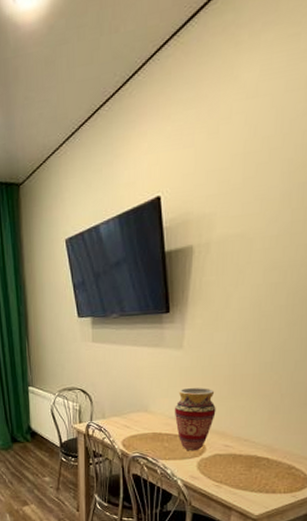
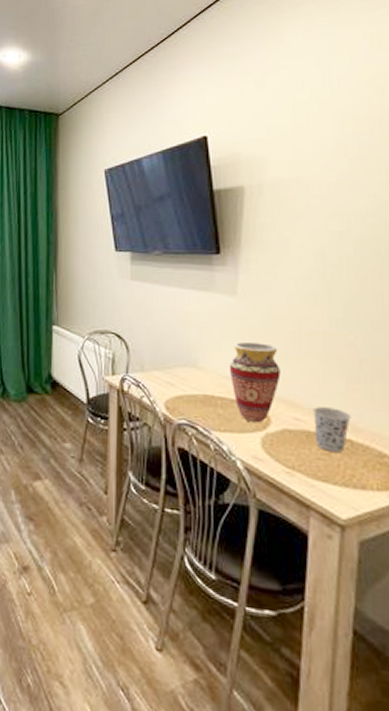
cup: none [240,435,270,468] -> present [313,407,351,452]

